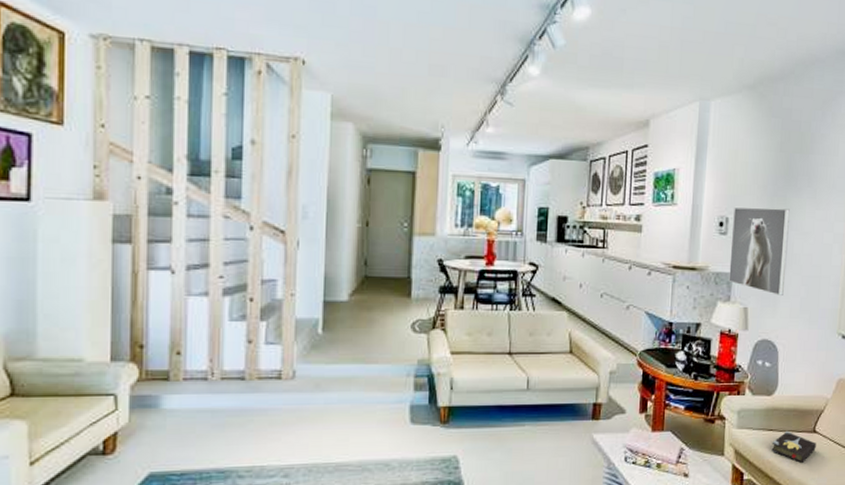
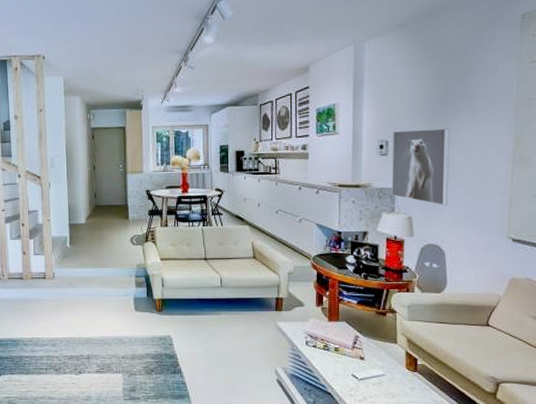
hardback book: present [771,430,816,463] -> none [444,323,490,352]

